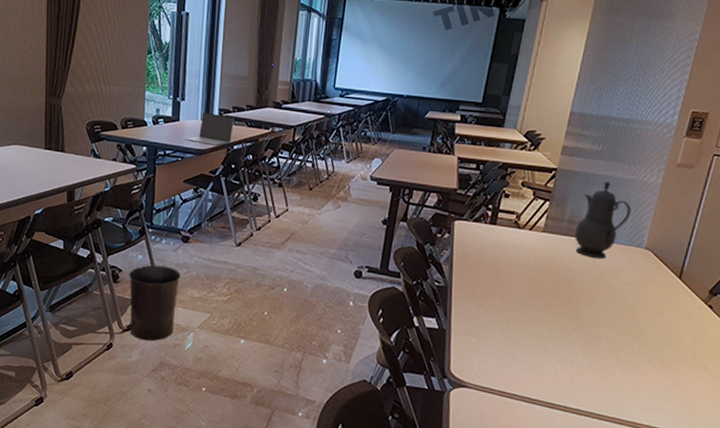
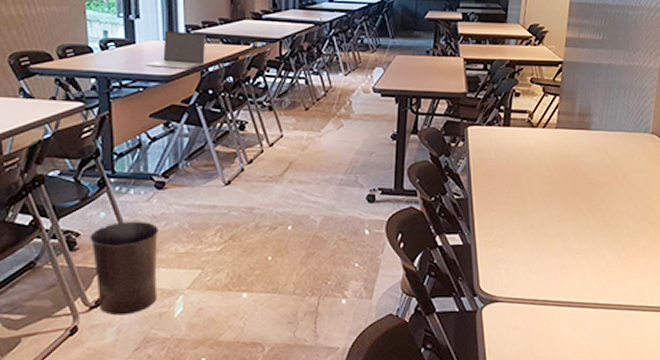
coffeepot: present [575,181,631,259] -> none [586,70,636,150]

